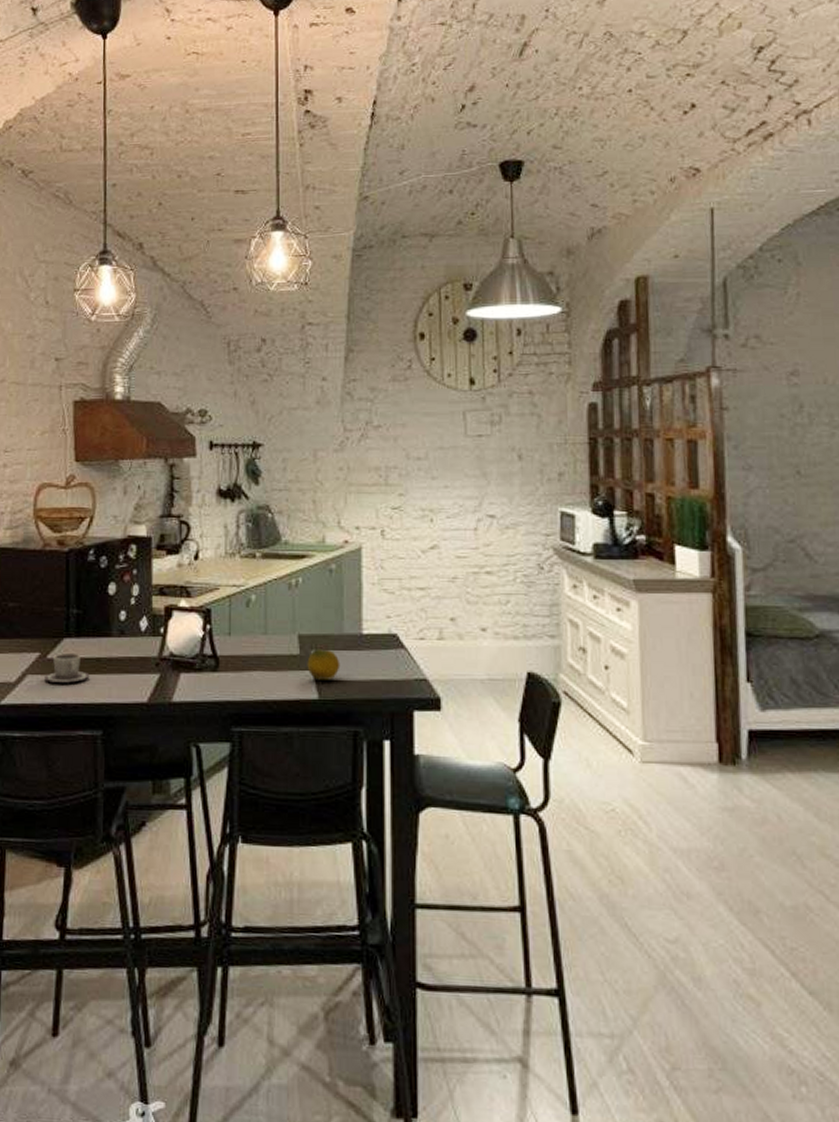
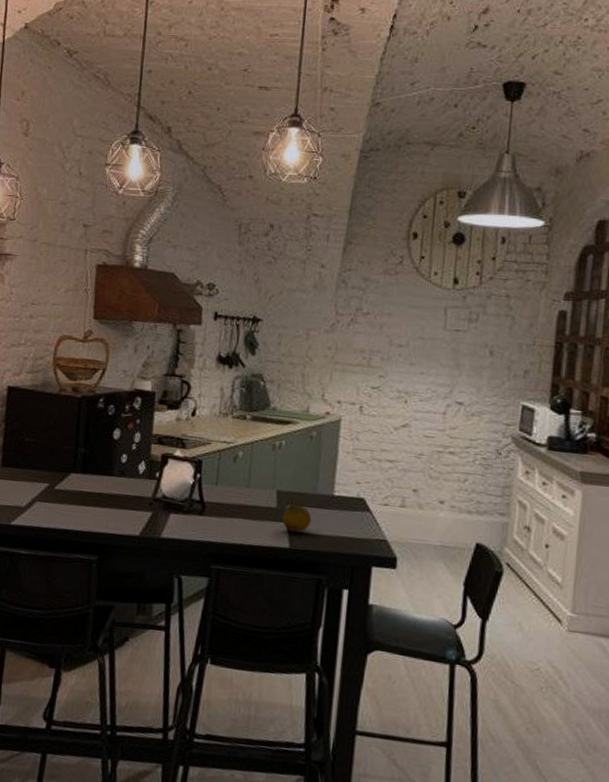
cup: present [44,652,90,683] -> none [51,486,91,513]

